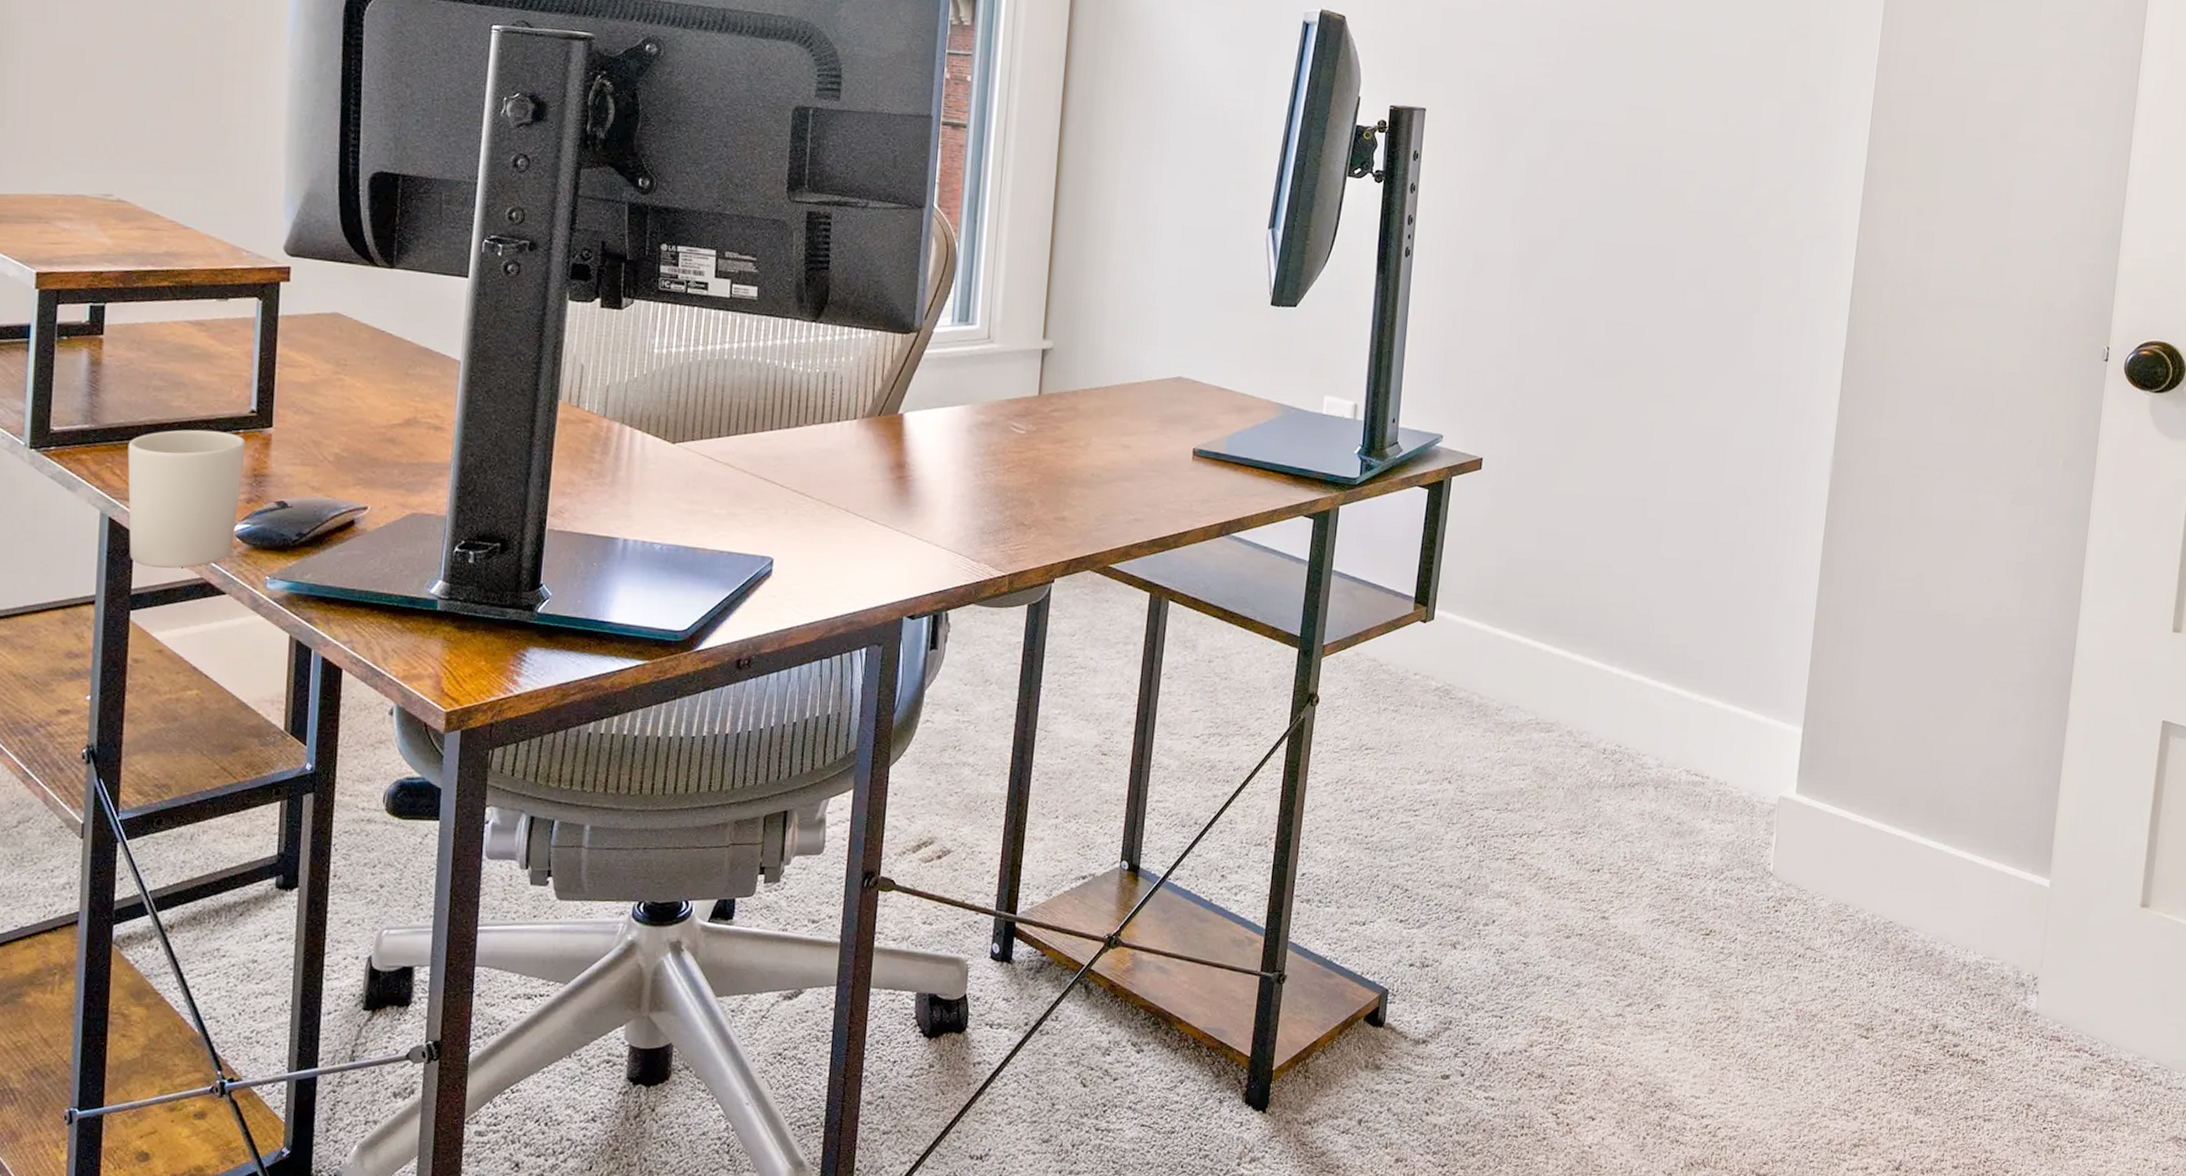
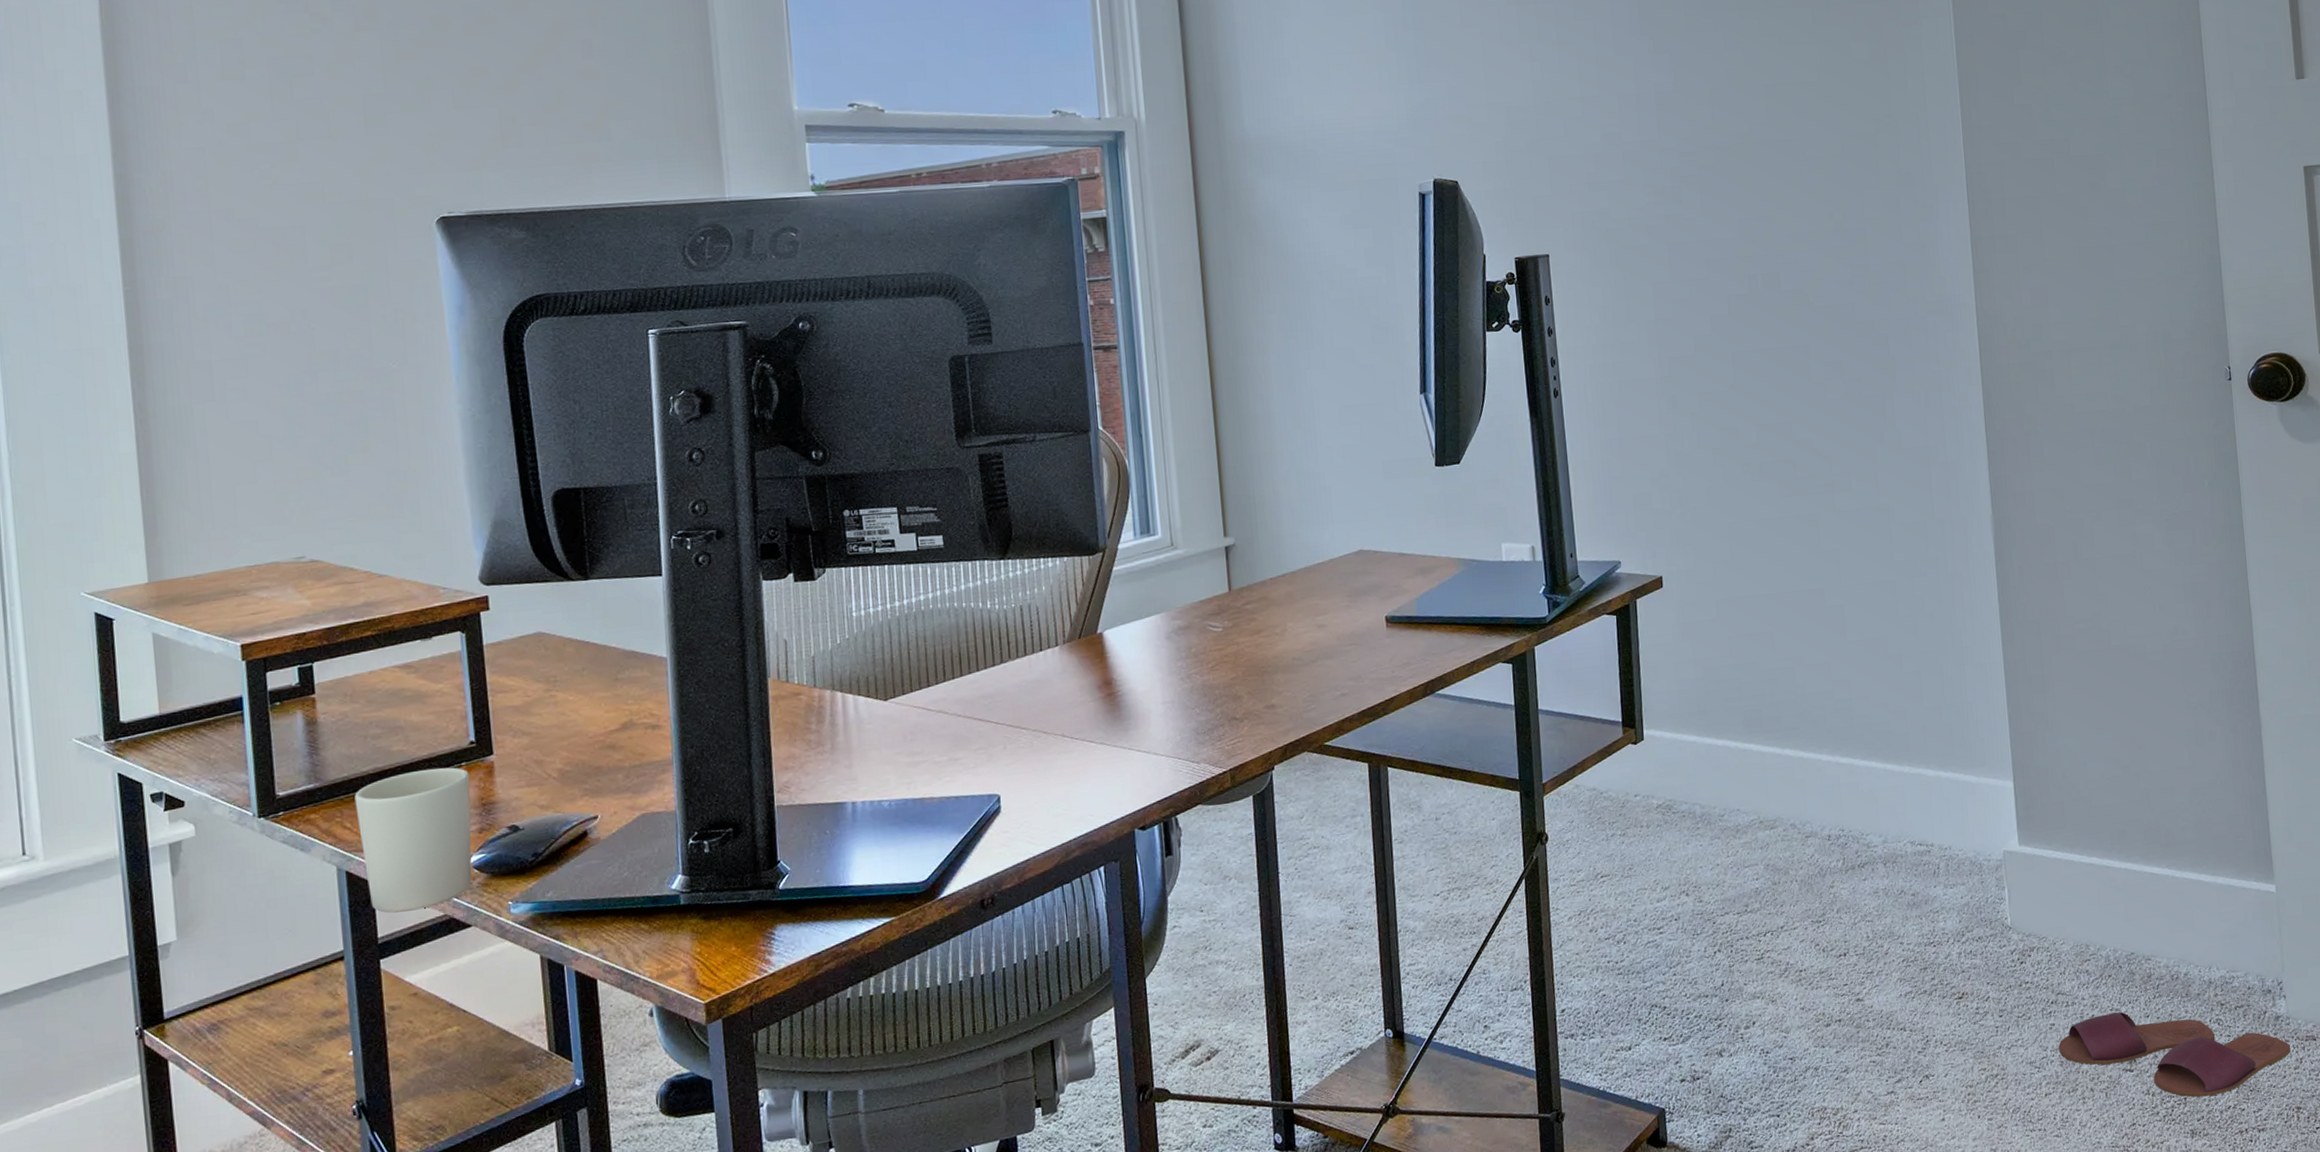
slippers: none [1797,976,2034,1077] -> present [2059,1012,2291,1097]

